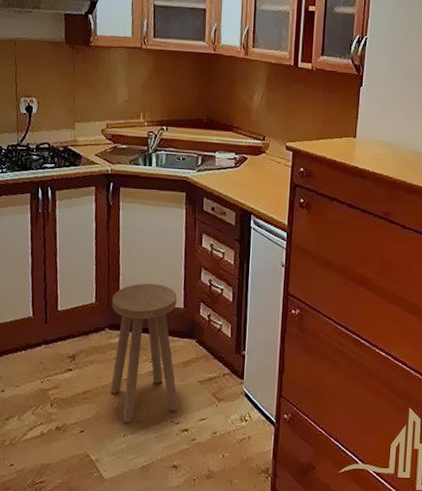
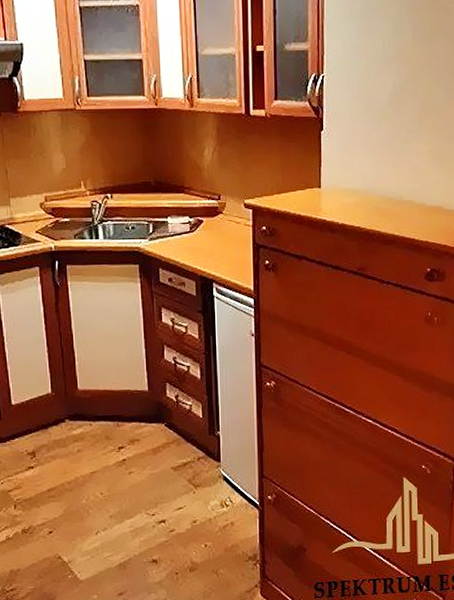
stool: present [110,283,178,423] -> none [69,366,152,519]

